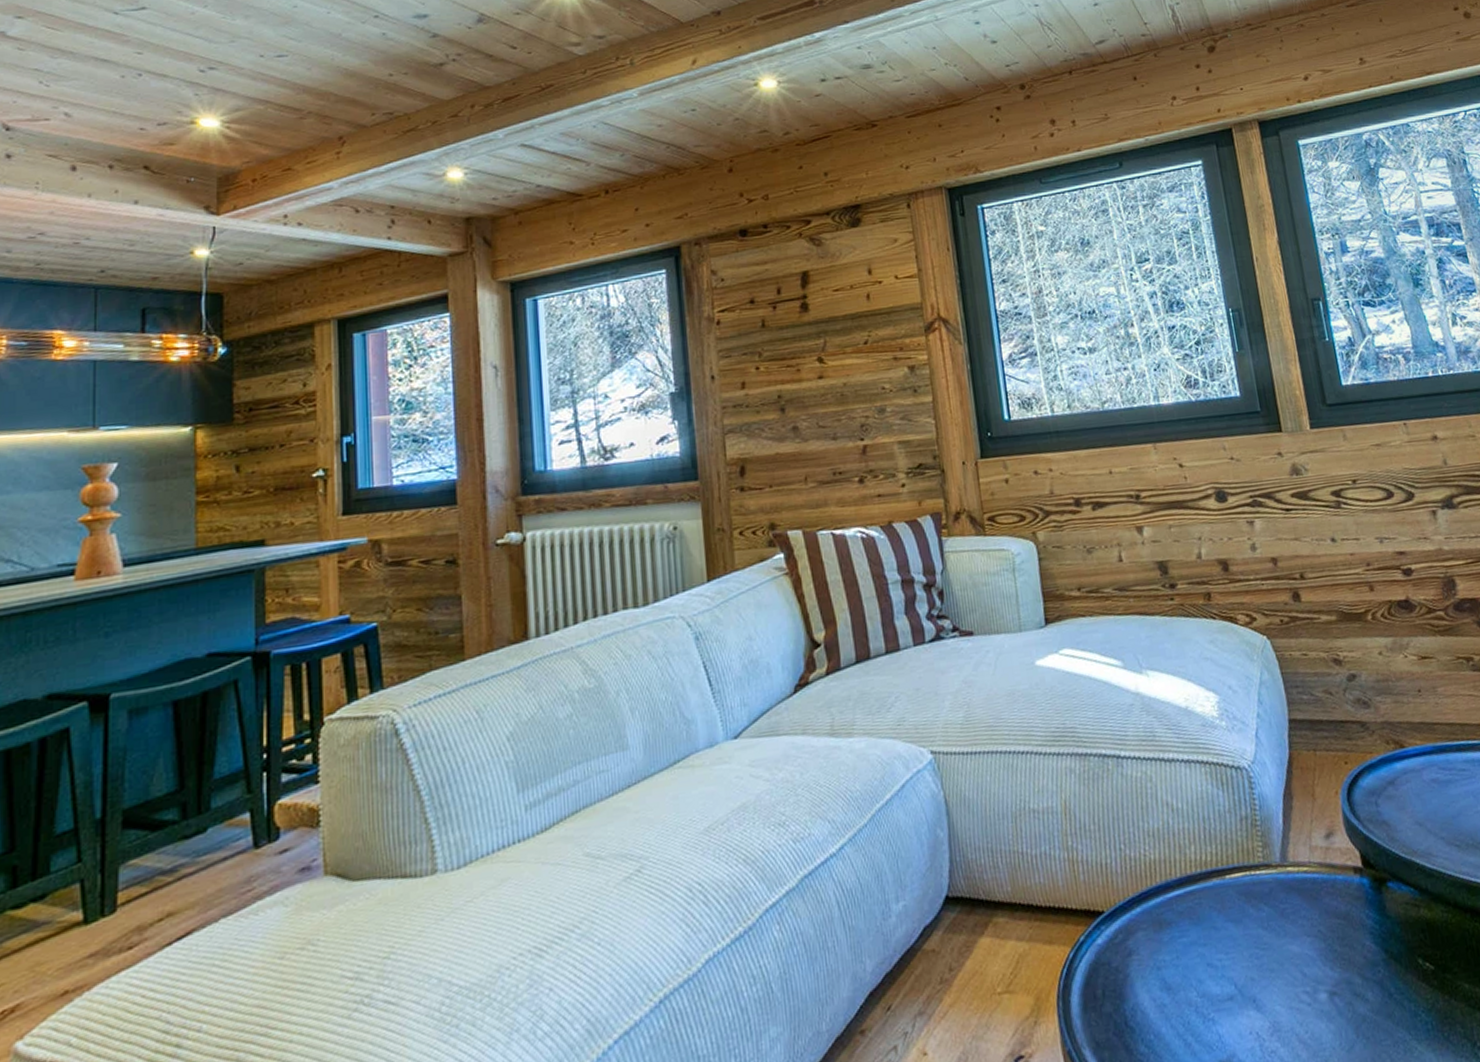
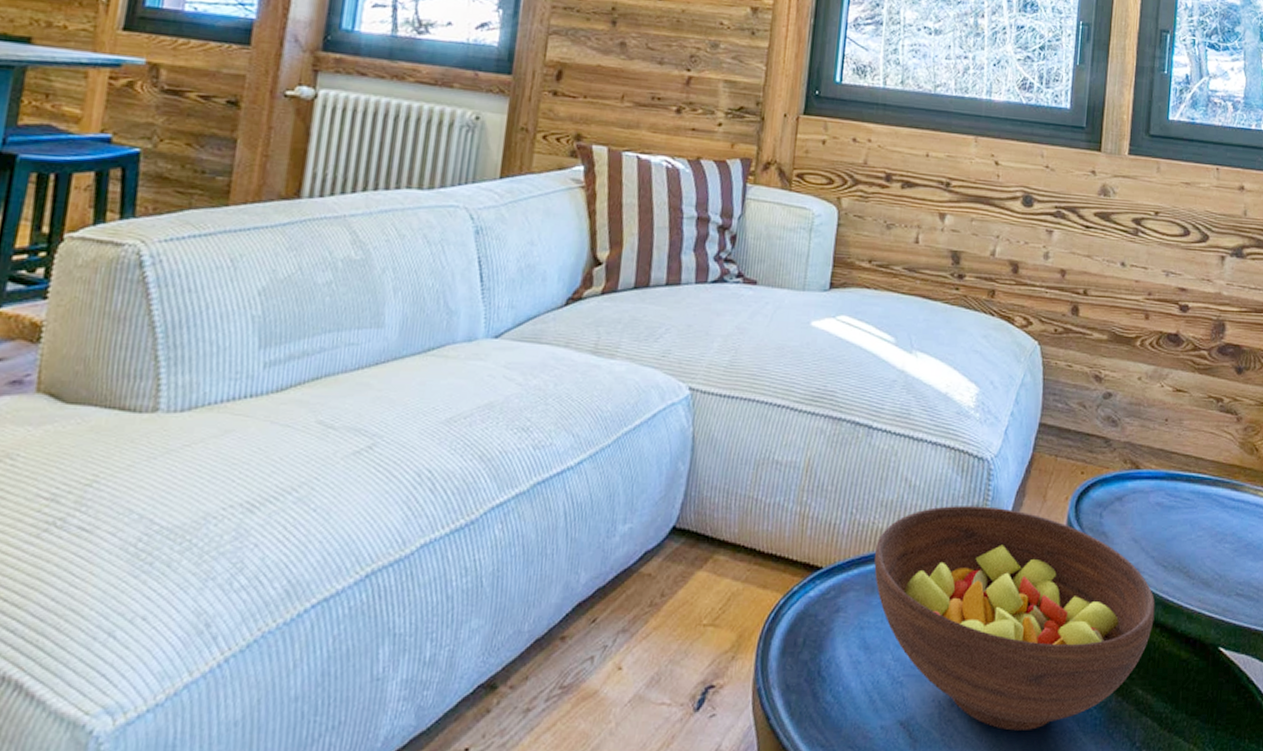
fruit bowl: none [1153,815,1462,1052] -> present [874,506,1155,731]

